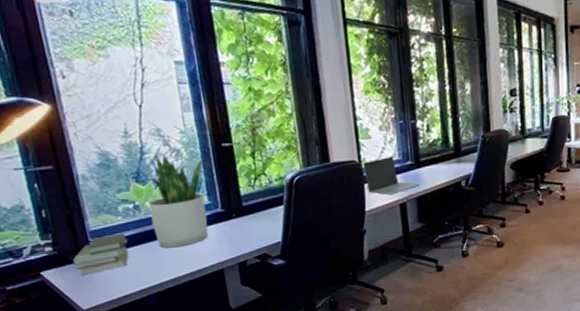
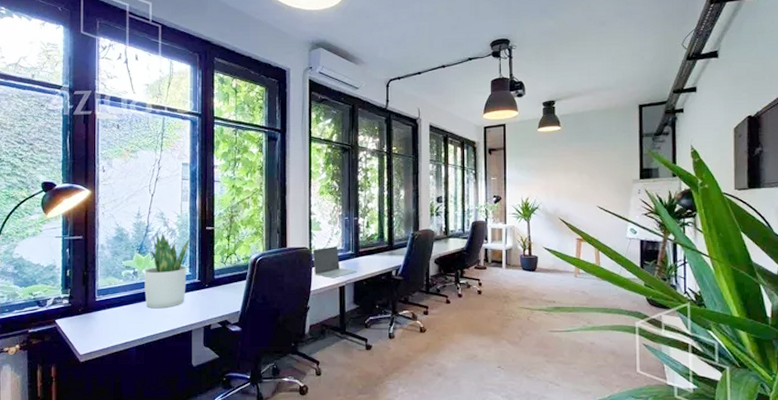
books: present [73,233,129,276] -> none [81,293,124,326]

